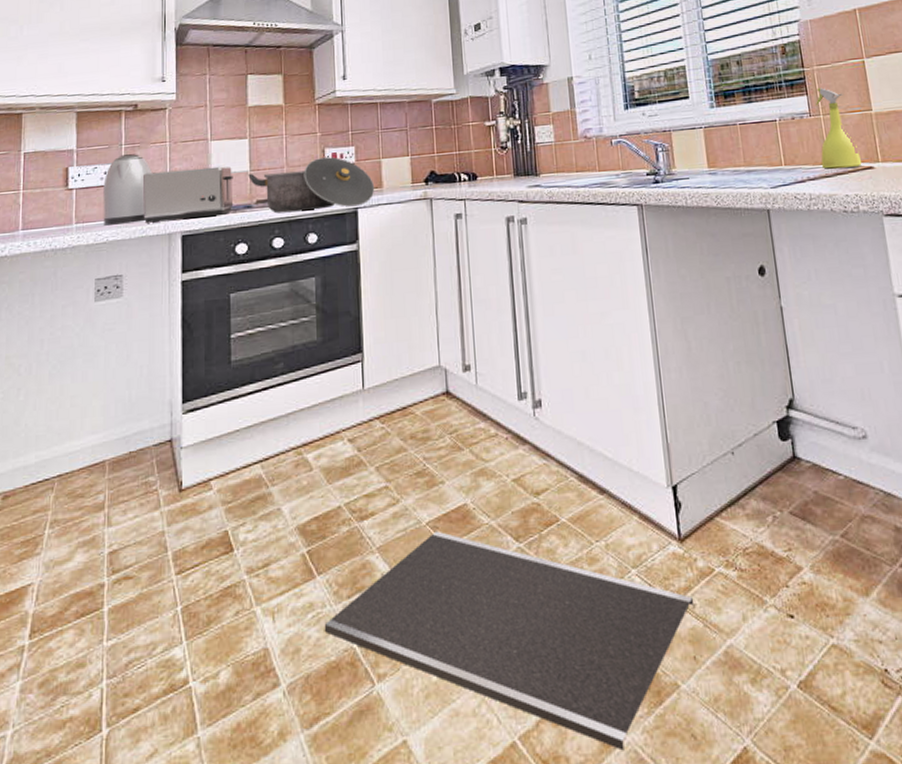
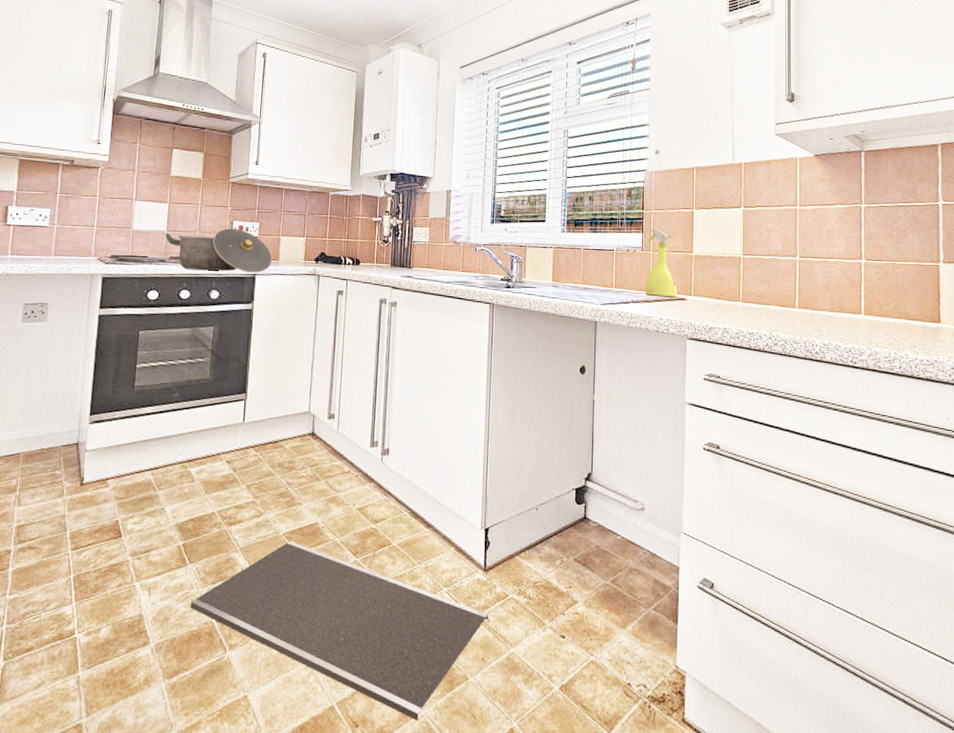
kettle: present [103,154,153,226] -> none [35,202,82,261]
toaster: present [142,166,233,224] -> none [70,220,152,265]

